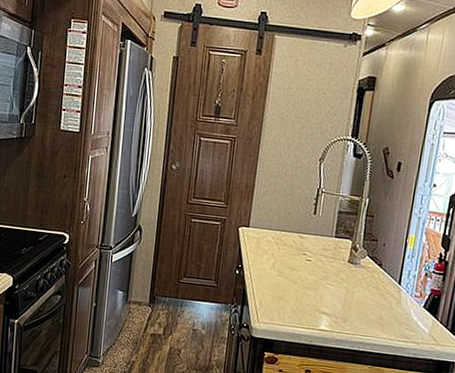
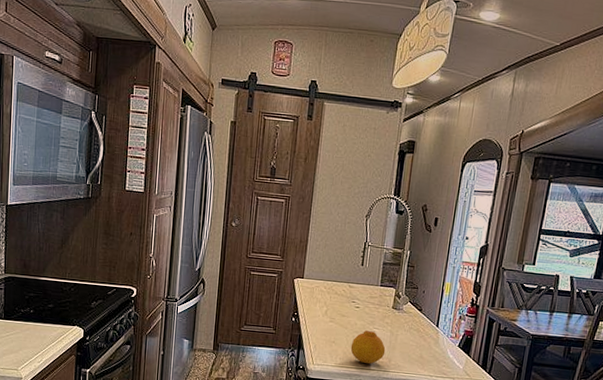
fruit: none [300,286,340,324] -> present [350,330,386,364]

